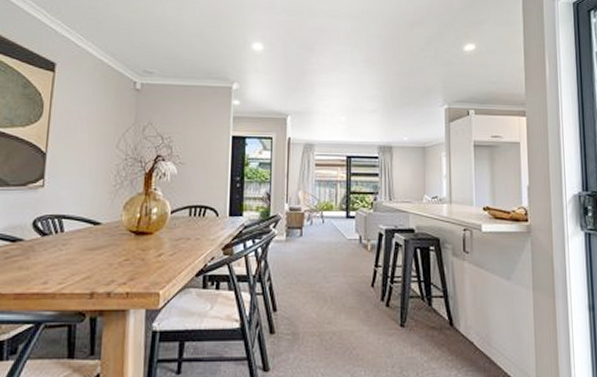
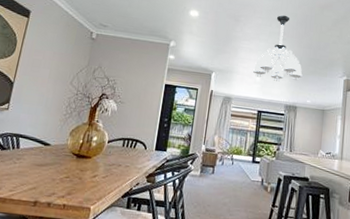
chandelier: none [336,39,396,119] -> present [253,15,303,82]

